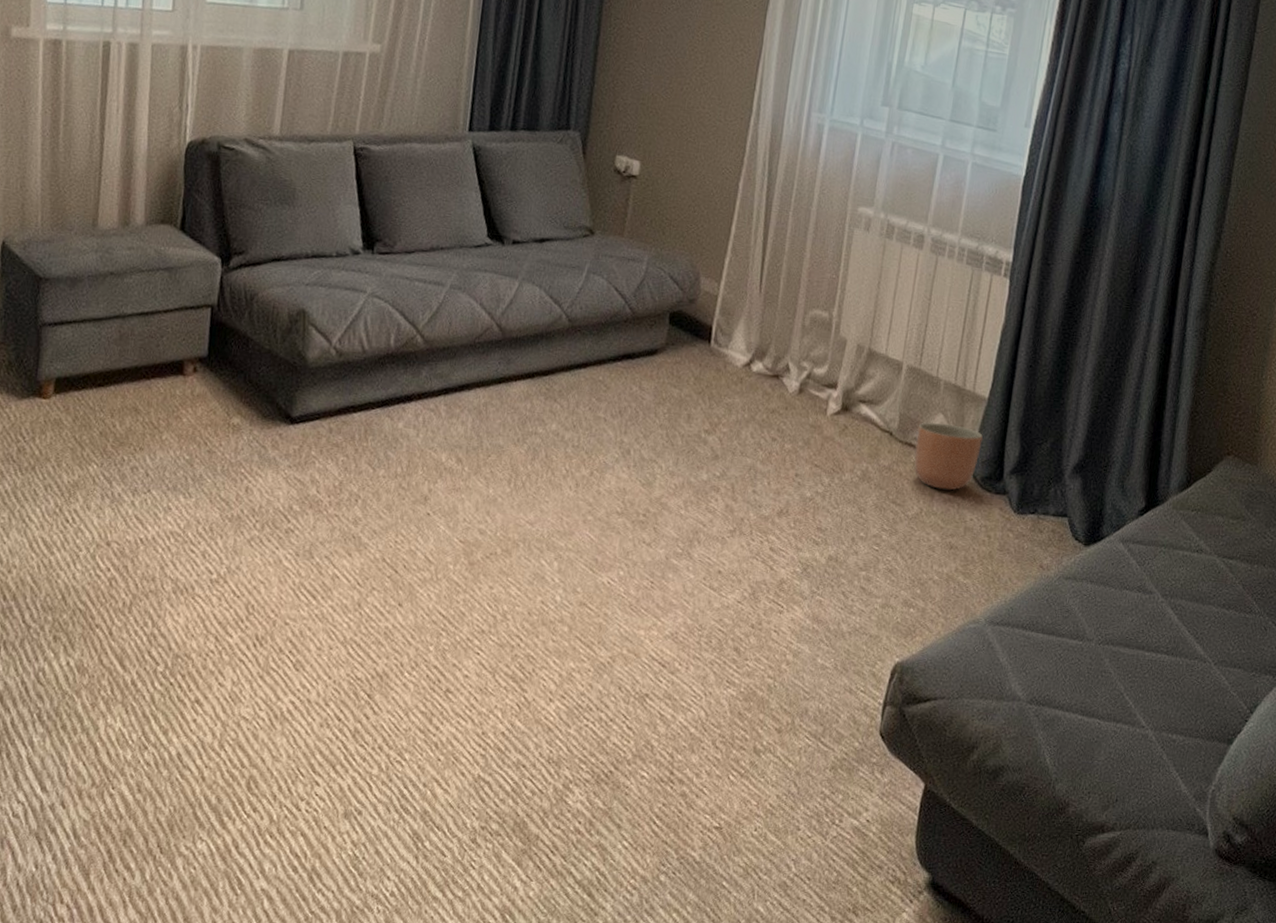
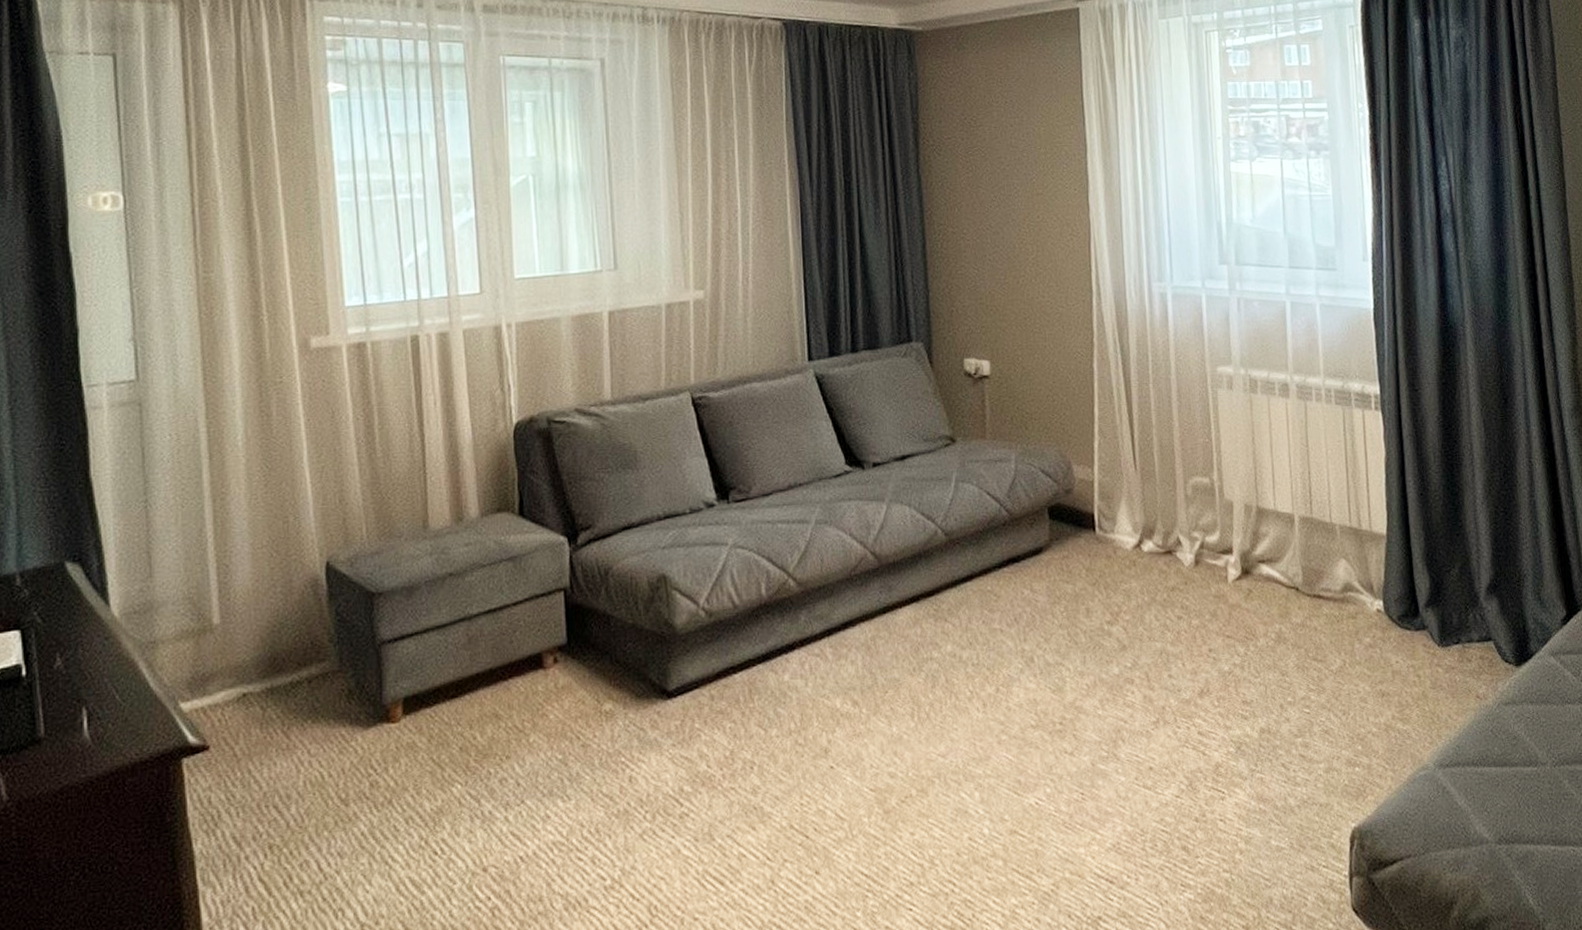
planter: present [914,422,984,491] -> none [1323,568,1391,637]

